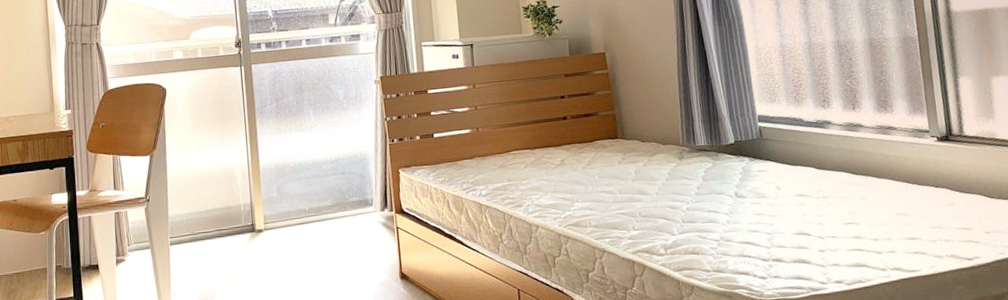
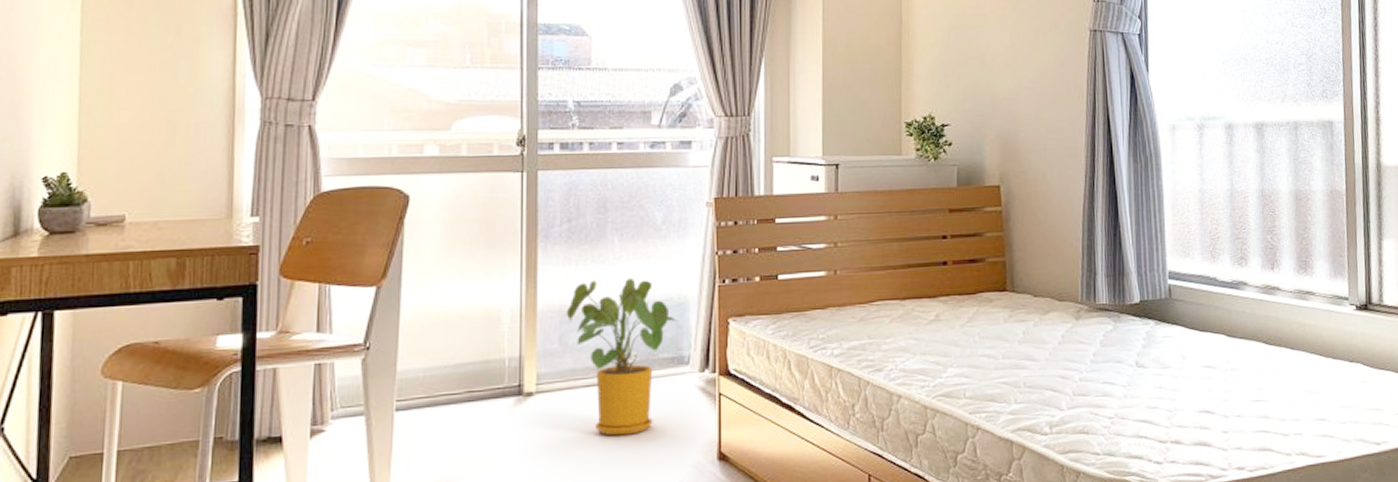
house plant: none [280,142,362,261] -> present [566,279,679,436]

